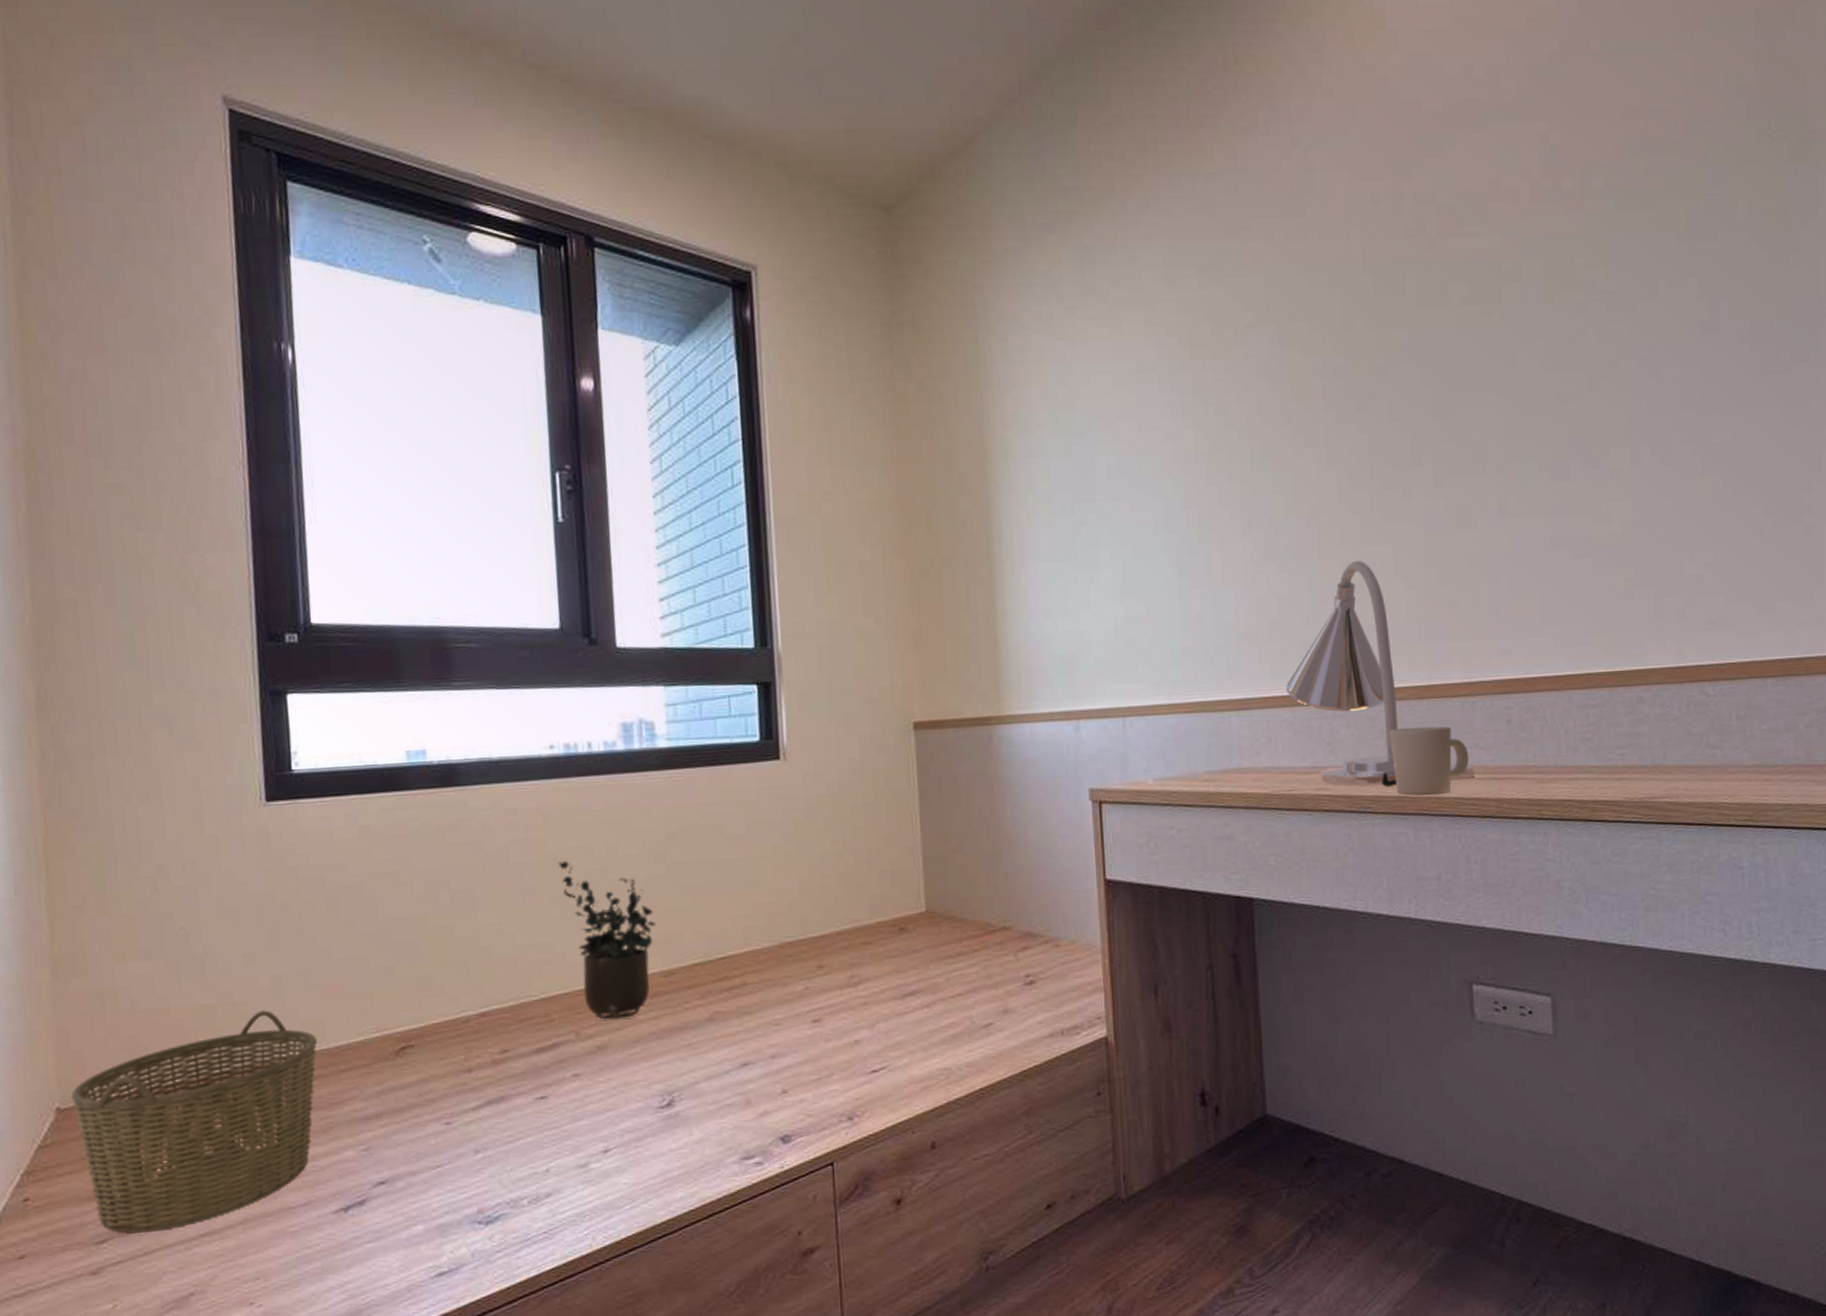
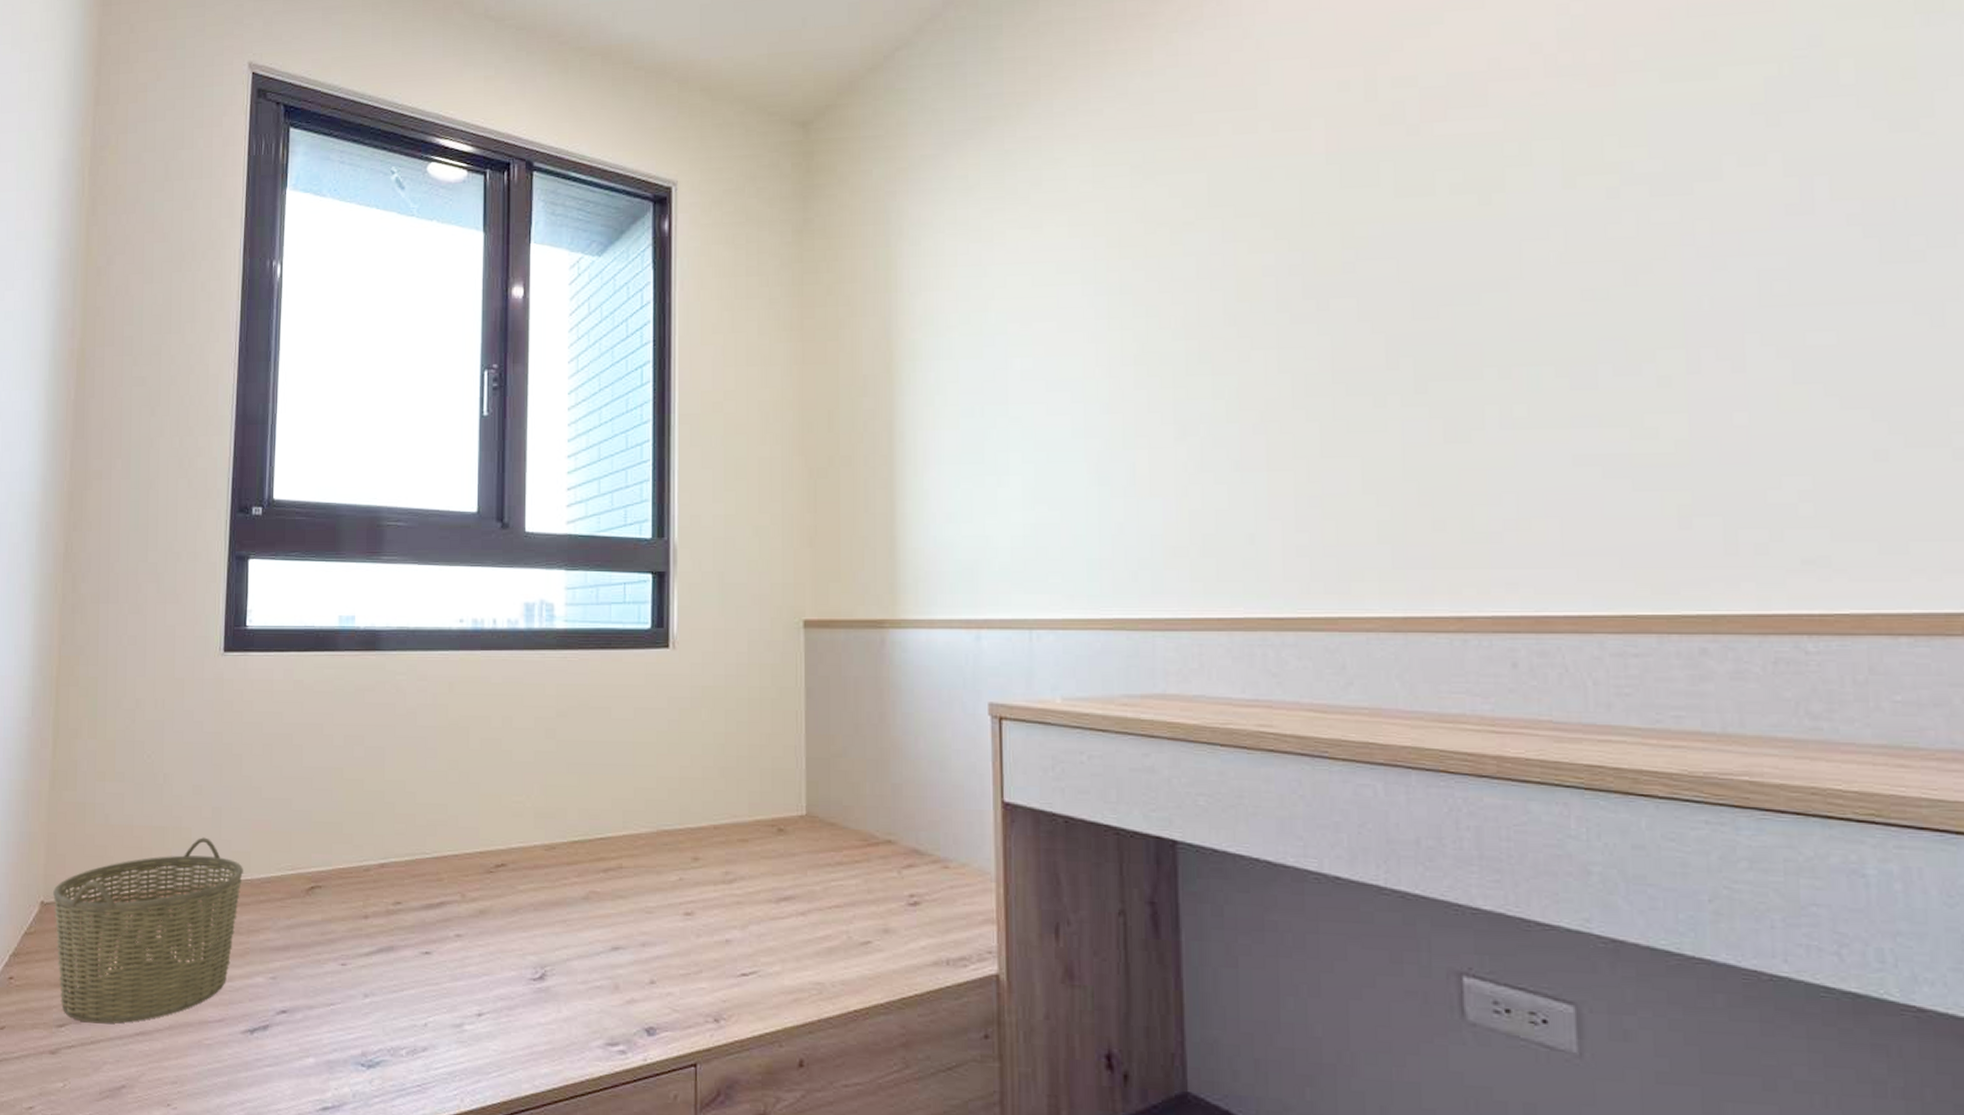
potted plant: present [558,860,656,1020] -> none [459,728,542,886]
table lamp: present [1285,560,1475,787] -> none [1222,472,1467,730]
mug: present [1389,726,1469,796] -> none [1353,664,1459,745]

